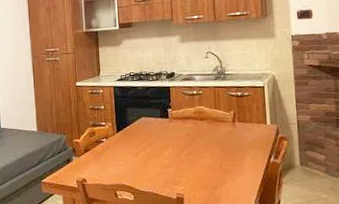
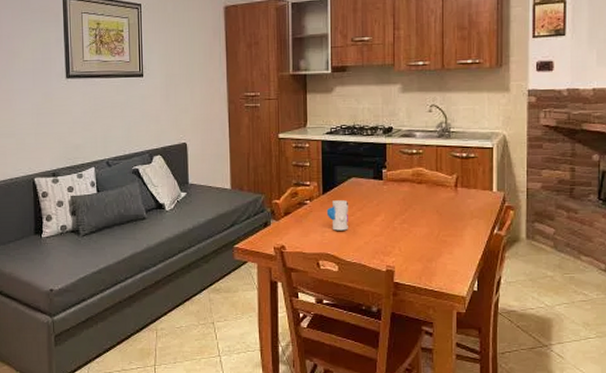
toy: none [121,137,141,164] -> present [326,200,348,231]

